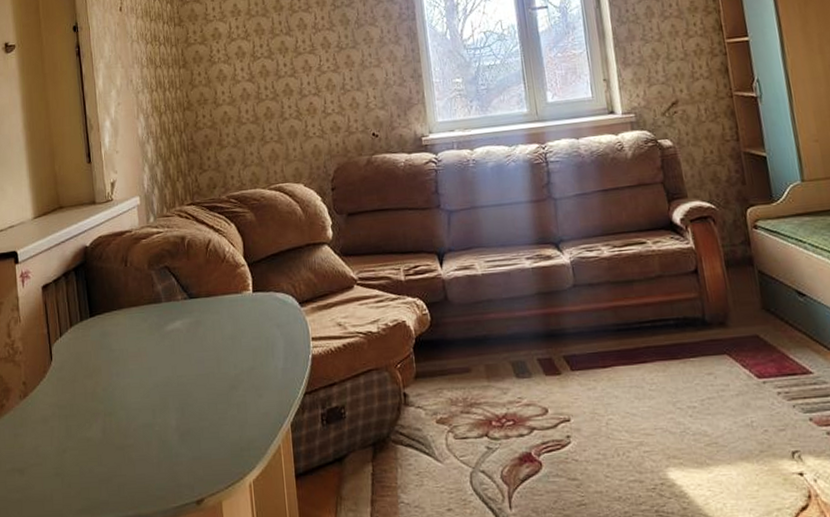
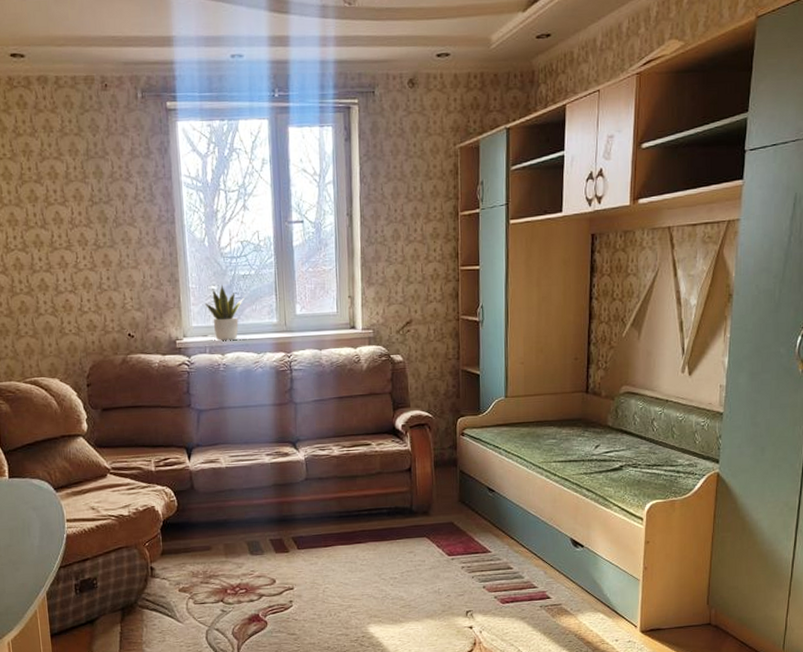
potted plant: none [449,75,491,136] -> present [204,283,244,341]

